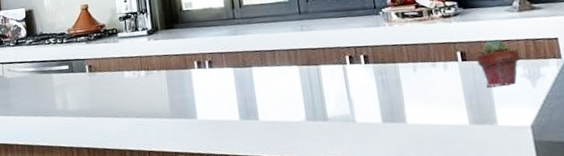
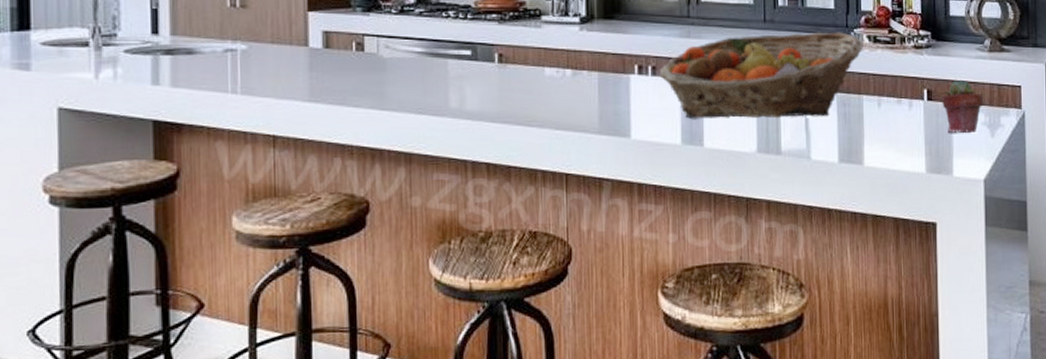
fruit basket: none [214,13,393,99] -> present [659,32,863,119]

